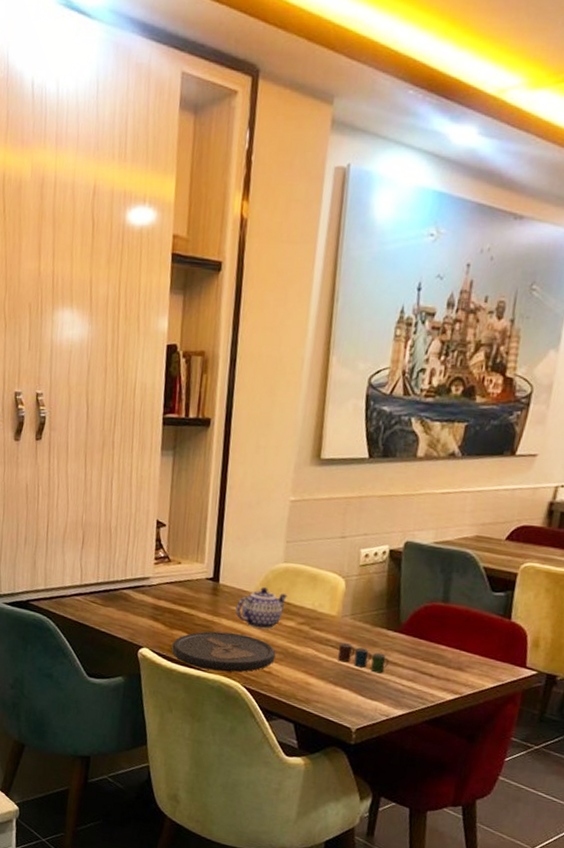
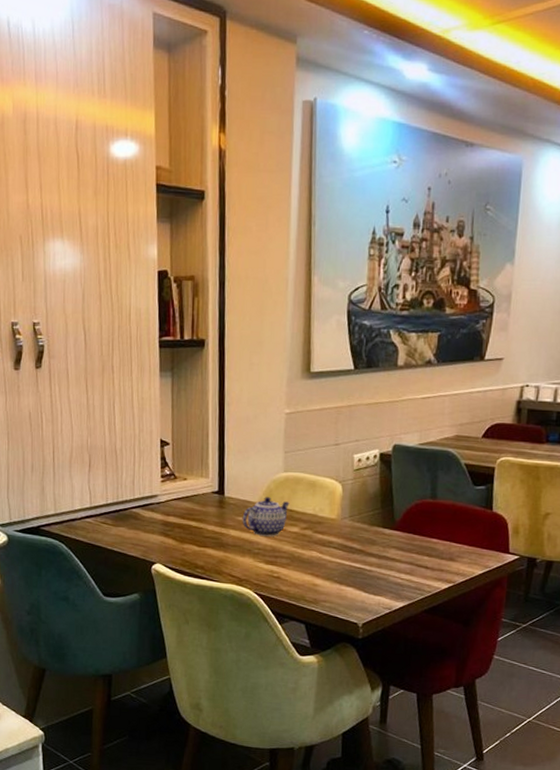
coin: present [172,631,276,672] -> none [184,542,283,580]
cup: present [338,642,389,674] -> none [340,544,387,570]

